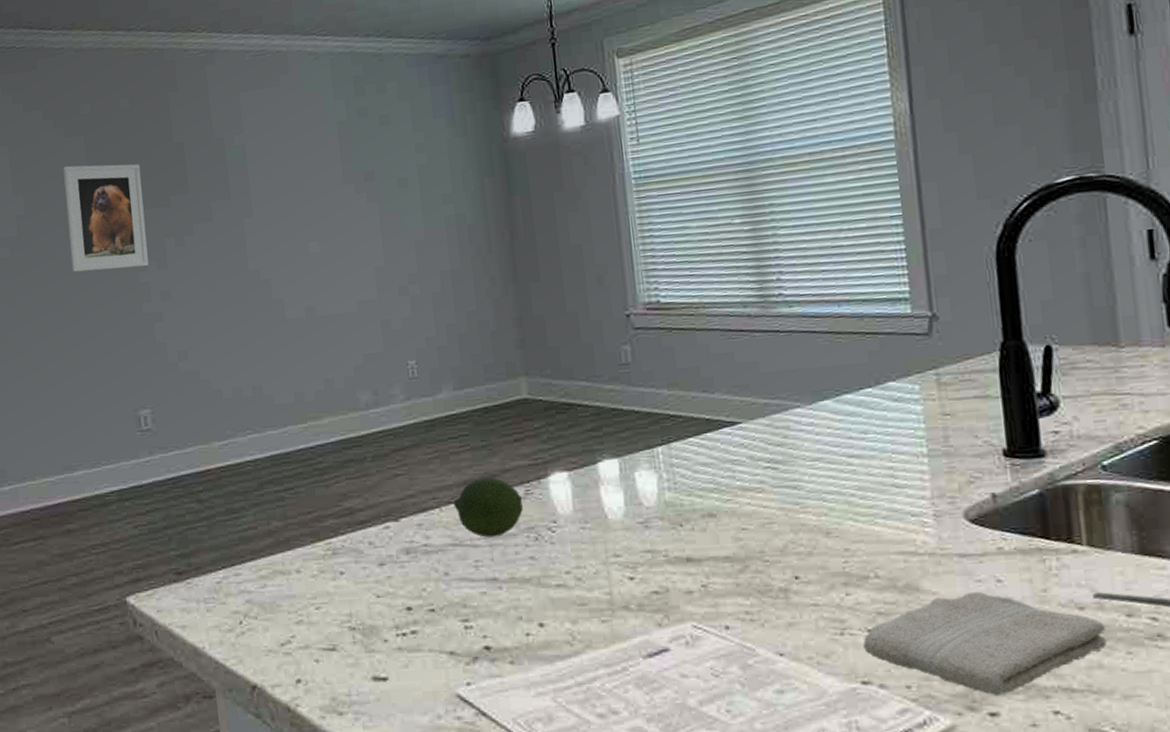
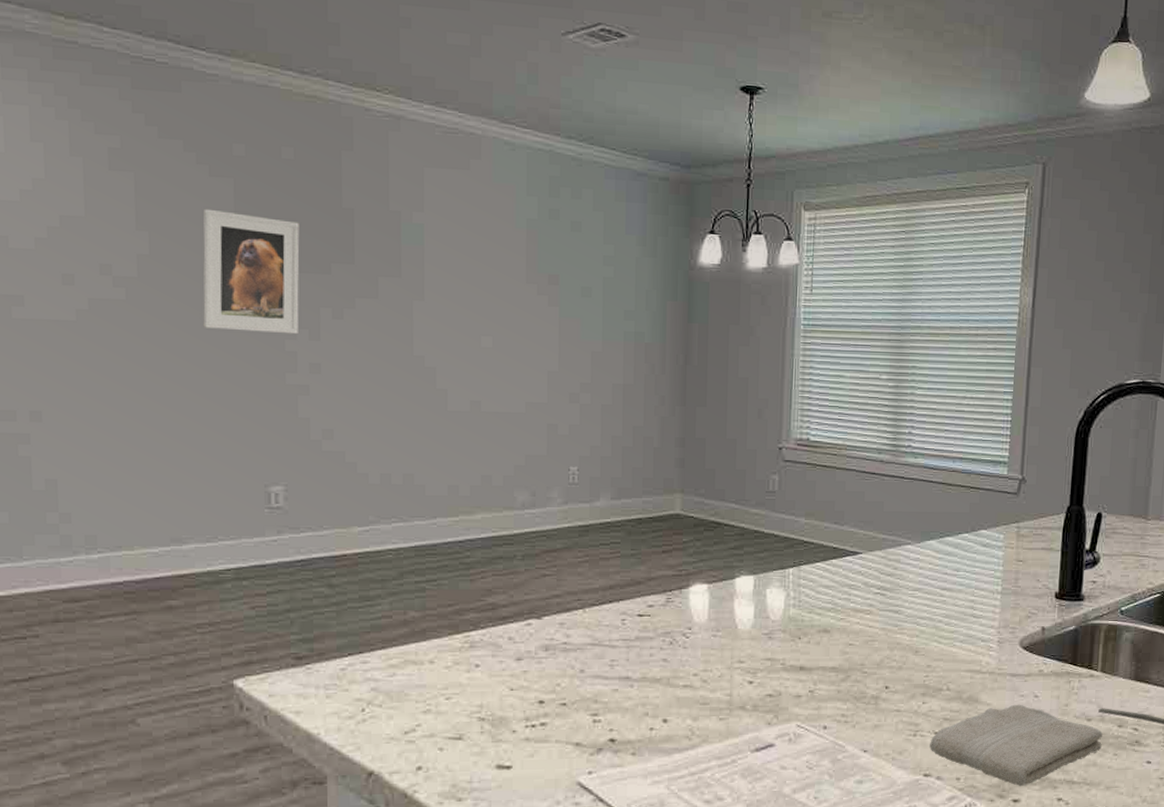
fruit: present [453,476,523,538] -> none [597,583,662,639]

